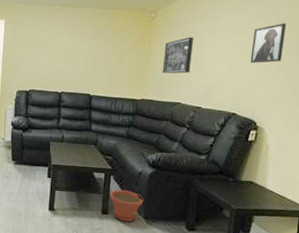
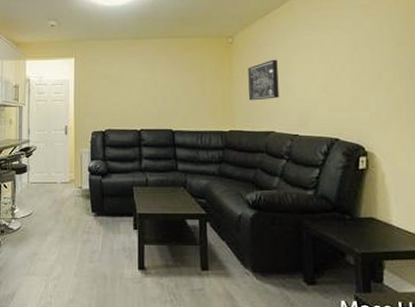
plant pot: present [109,189,144,222] -> none [207,238,249,279]
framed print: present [250,23,287,63] -> none [342,37,379,81]

